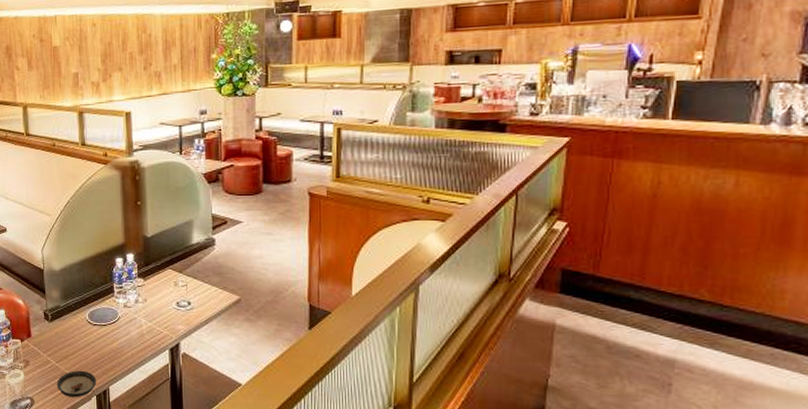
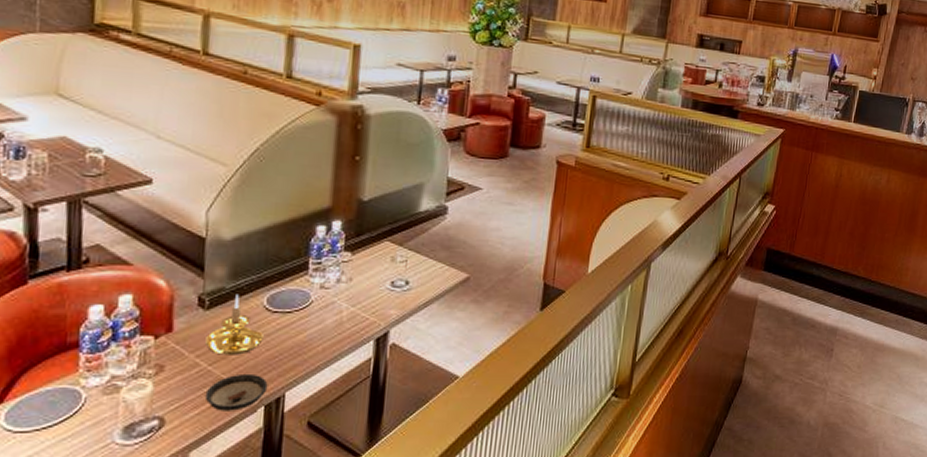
candle holder: none [52,310,89,356] -> present [206,294,264,355]

